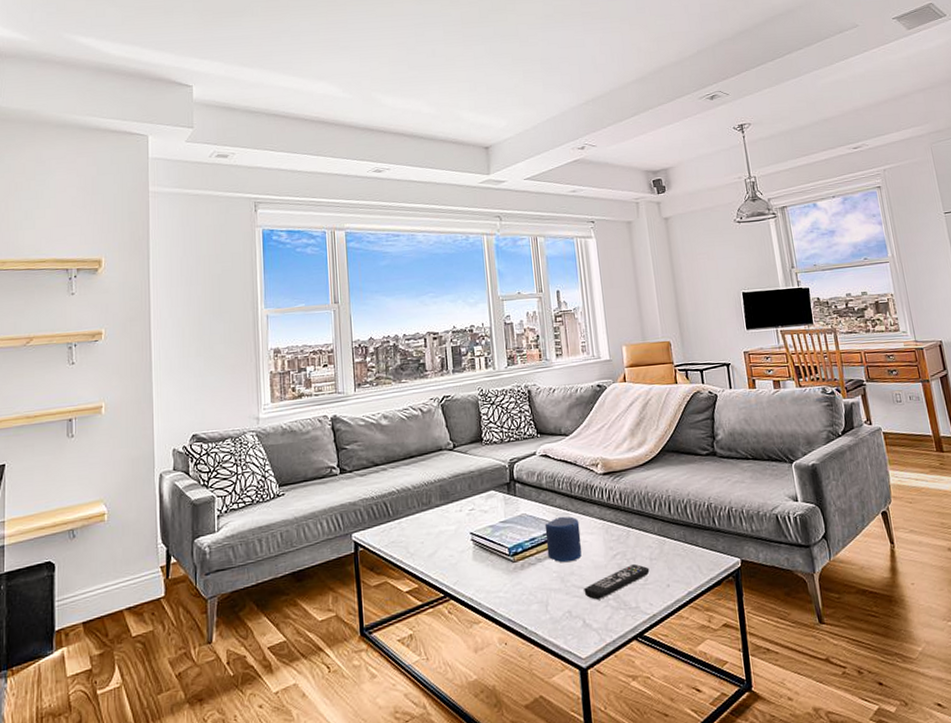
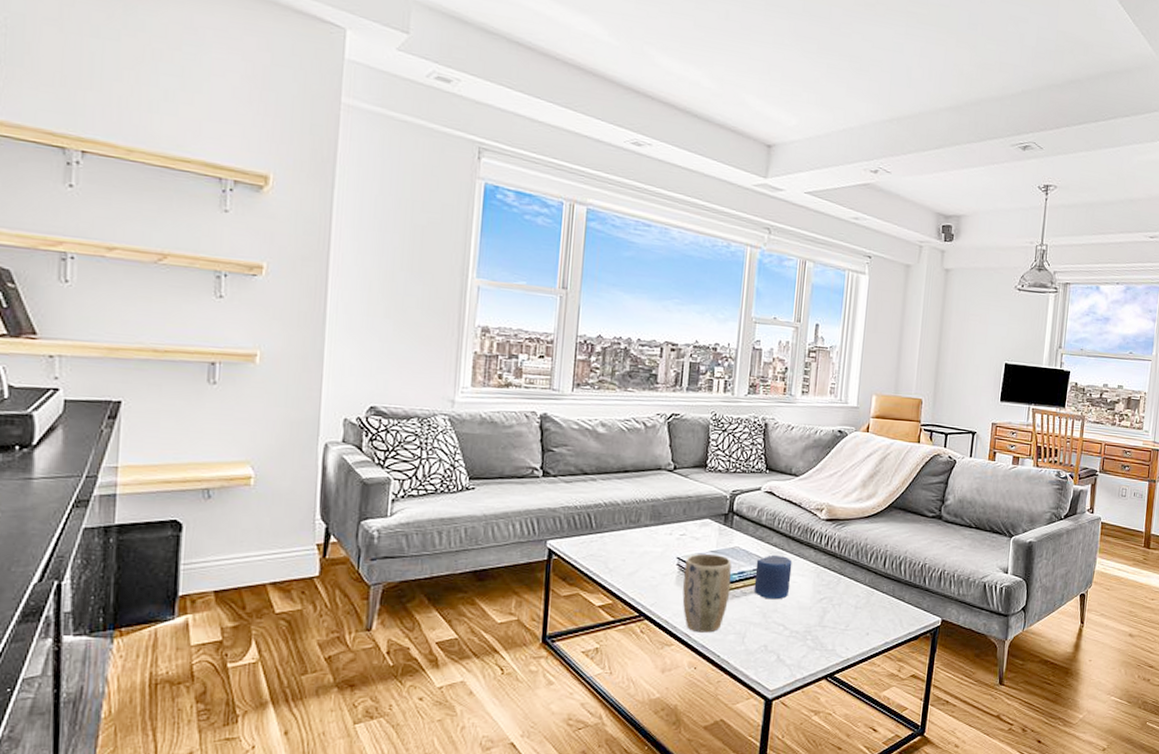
plant pot: none [478,524,526,606] -> present [682,553,732,633]
remote control: present [584,563,650,600] -> none [783,609,853,638]

